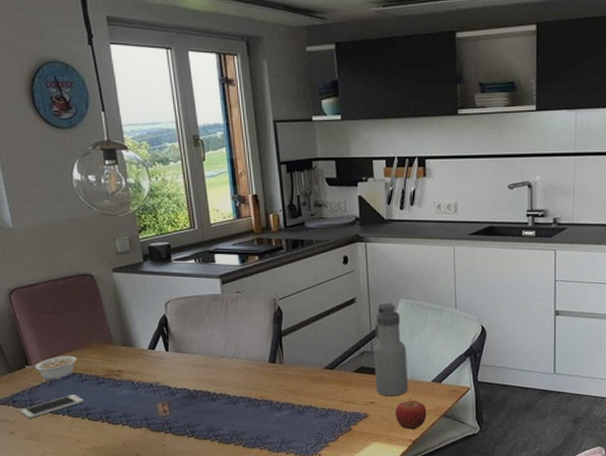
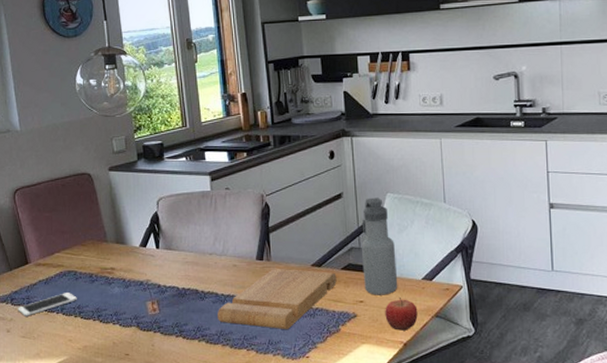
legume: present [25,355,77,380] -> none [24,253,73,278]
cutting board: none [230,370,349,430] -> present [218,268,337,330]

